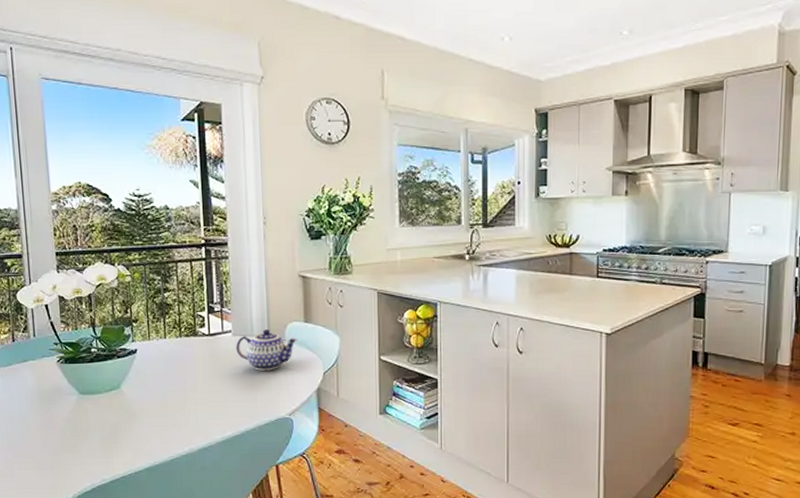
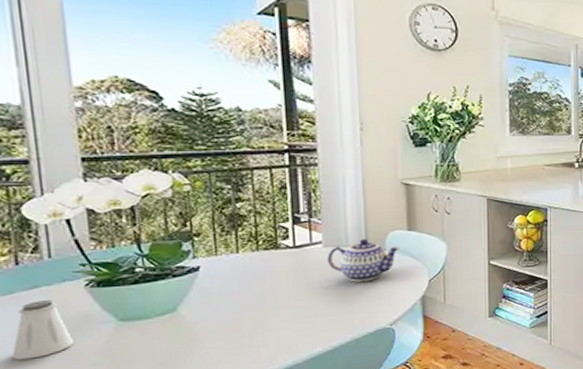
saltshaker: none [9,373,50,421] -> present [12,300,75,360]

